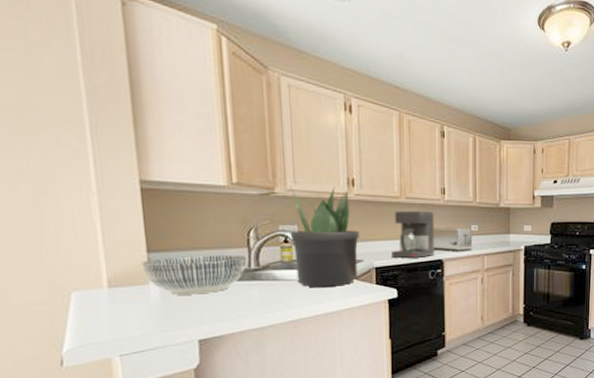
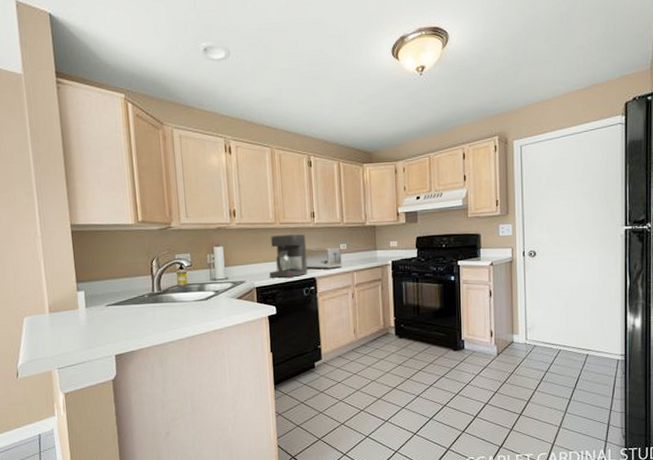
bowl: present [141,255,247,295] -> none [72,281,151,317]
planter: present [289,185,359,288] -> none [182,218,241,308]

